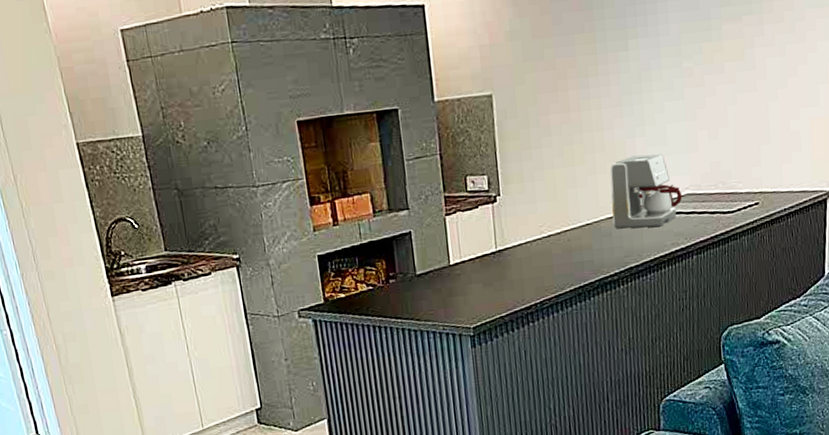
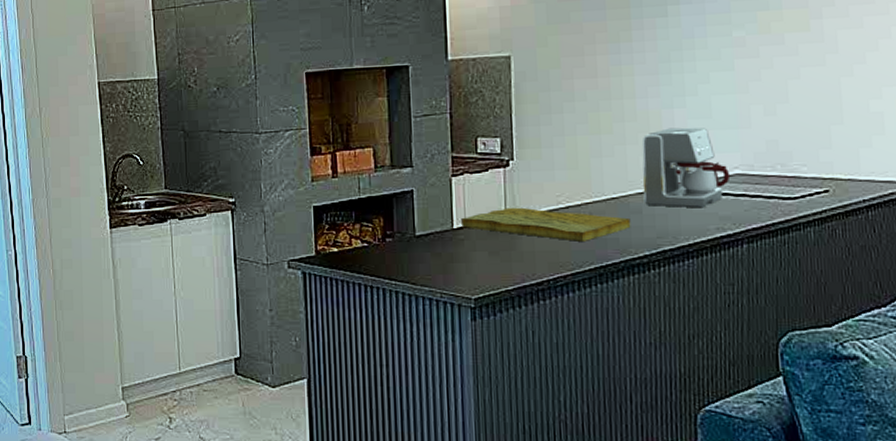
cutting board: none [456,239,603,267] -> present [460,207,631,241]

